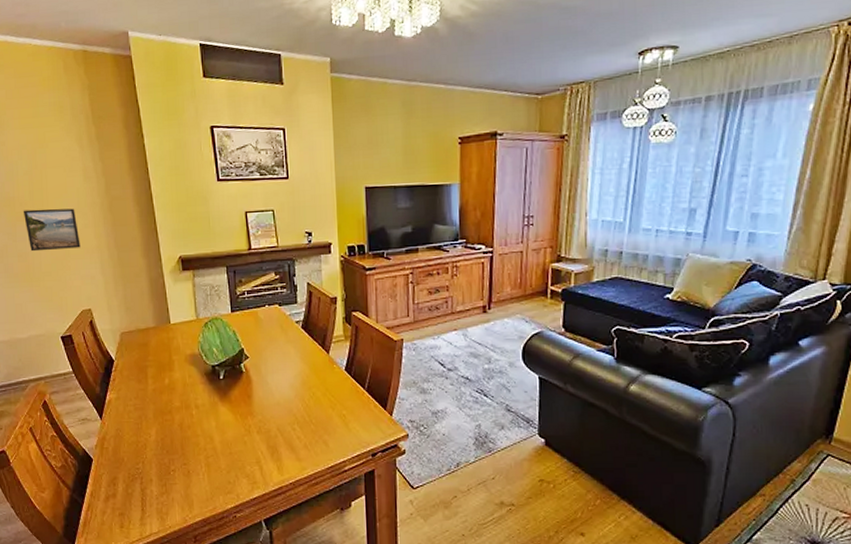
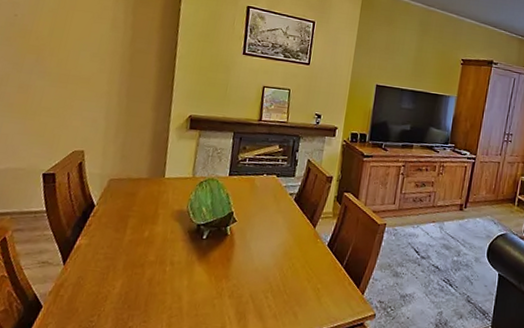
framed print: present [23,208,81,252] -> none [34,44,94,91]

